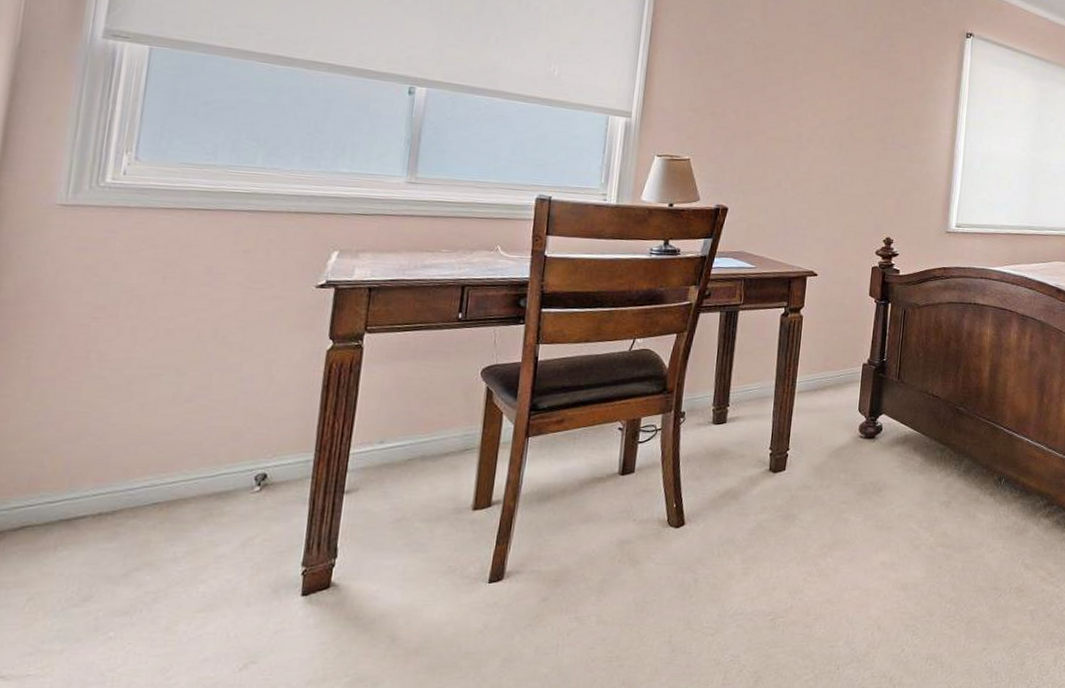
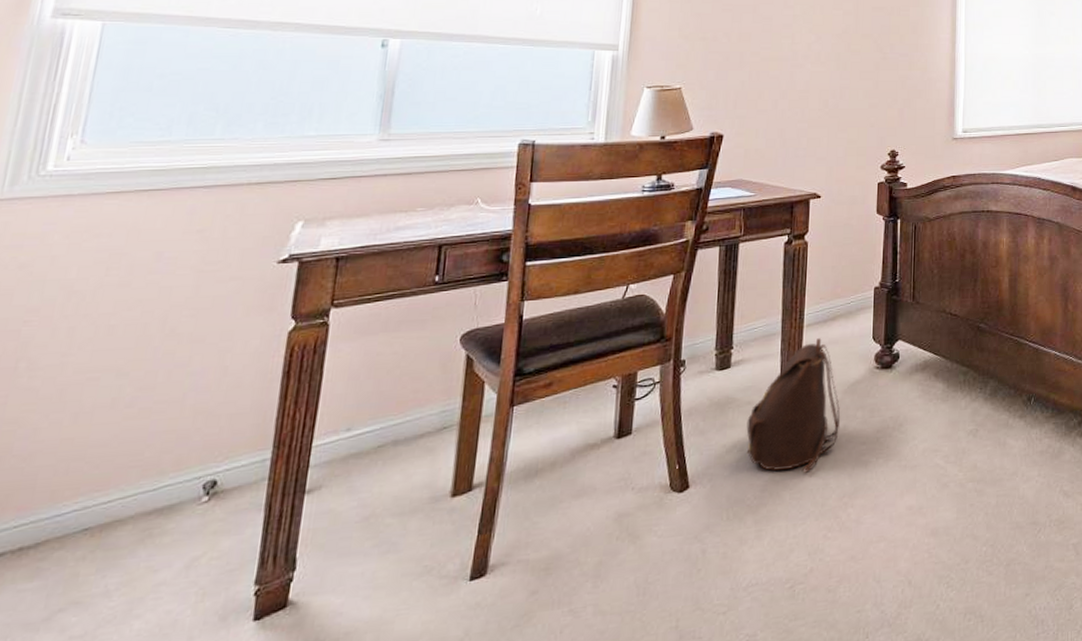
backpack: none [737,405,825,523] -> present [746,338,841,473]

